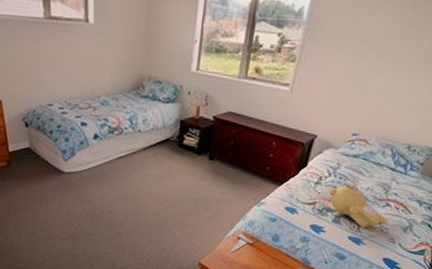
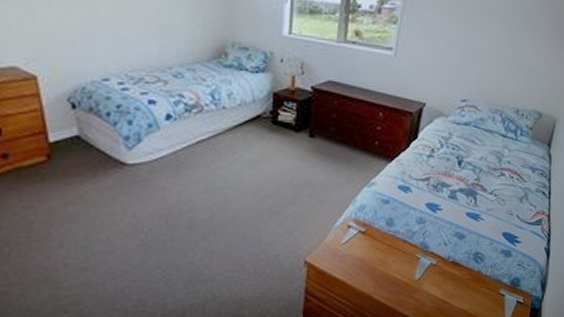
teddy bear: present [328,184,388,228] -> none [442,155,504,202]

